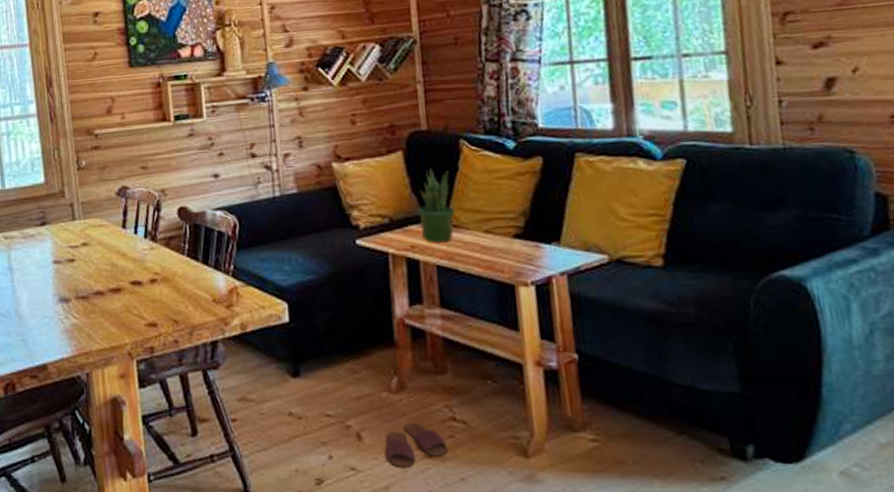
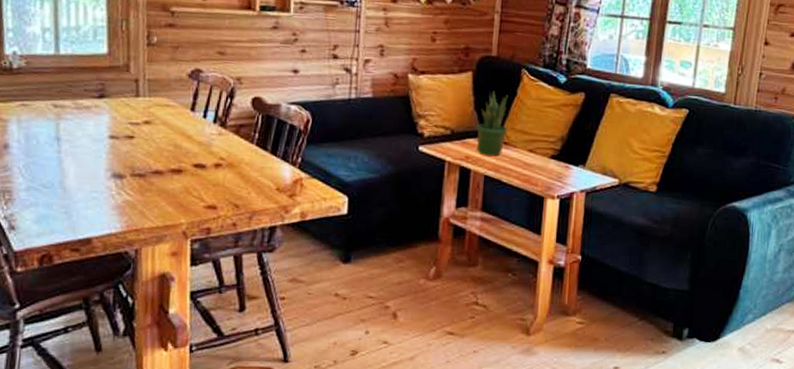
slippers: present [385,423,448,467] -> none [415,305,467,342]

